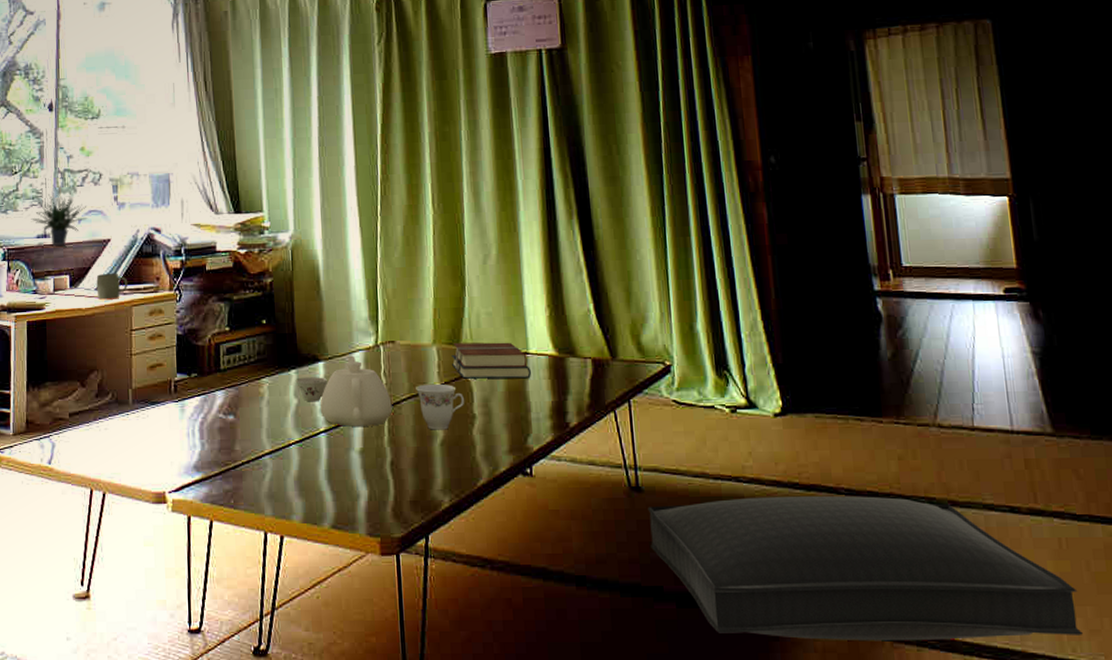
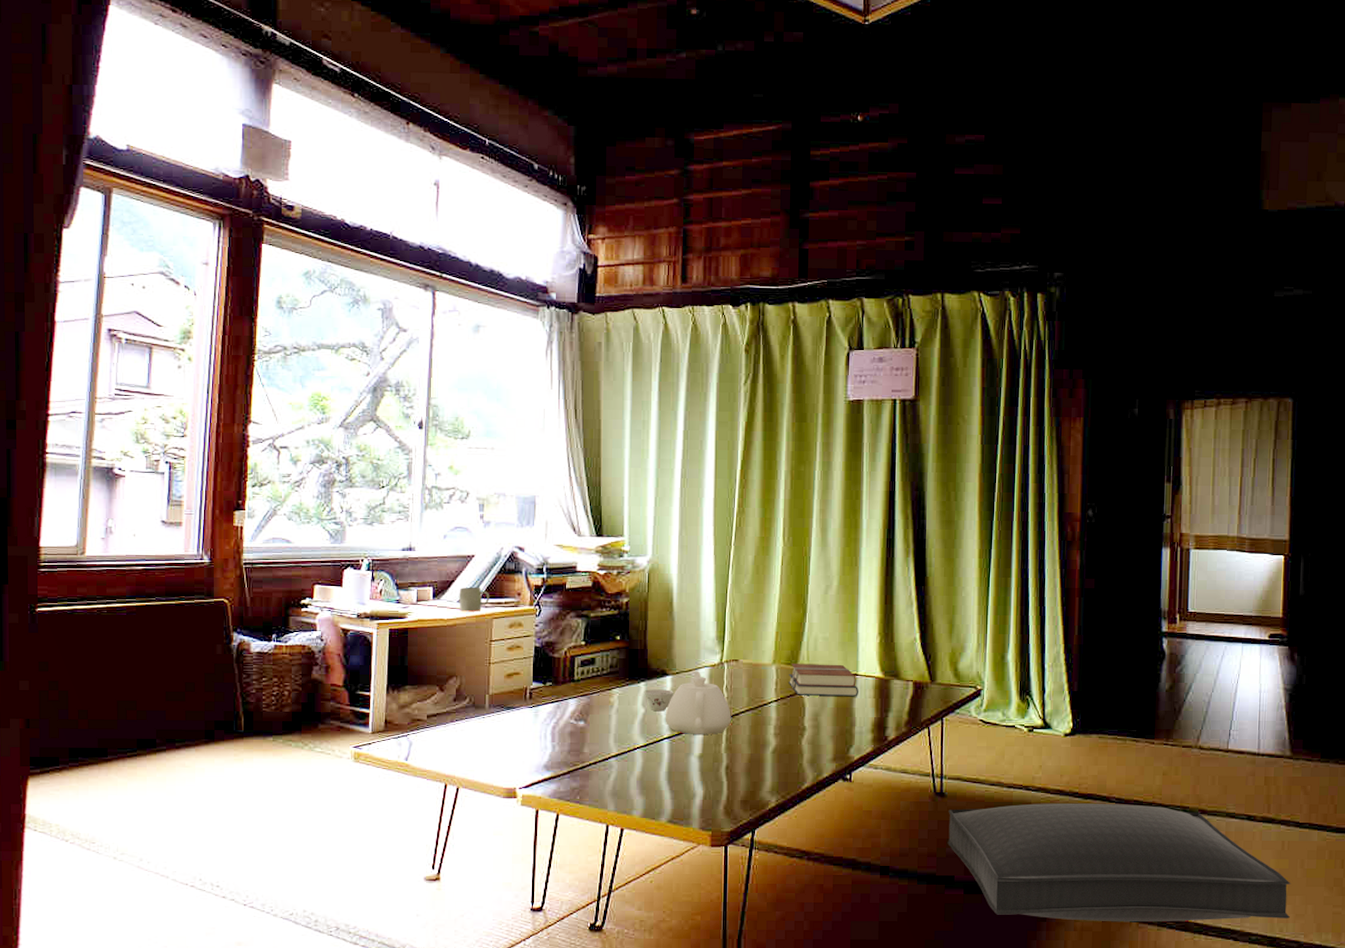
potted plant: present [31,184,88,247] -> none [396,500,453,560]
teacup: present [416,383,465,430] -> none [754,699,798,740]

